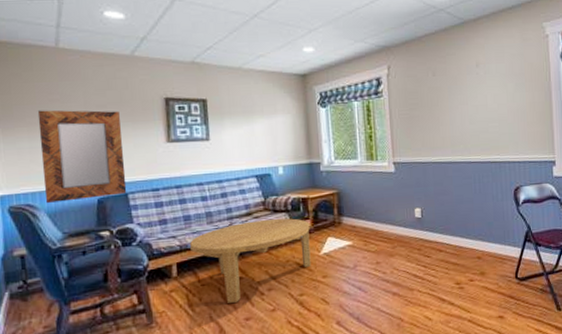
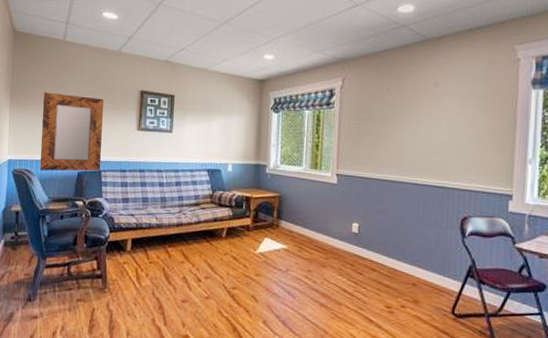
coffee table: present [190,218,311,303] -> none [144,211,250,284]

